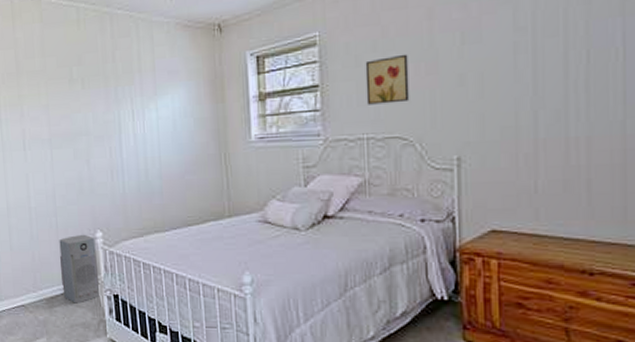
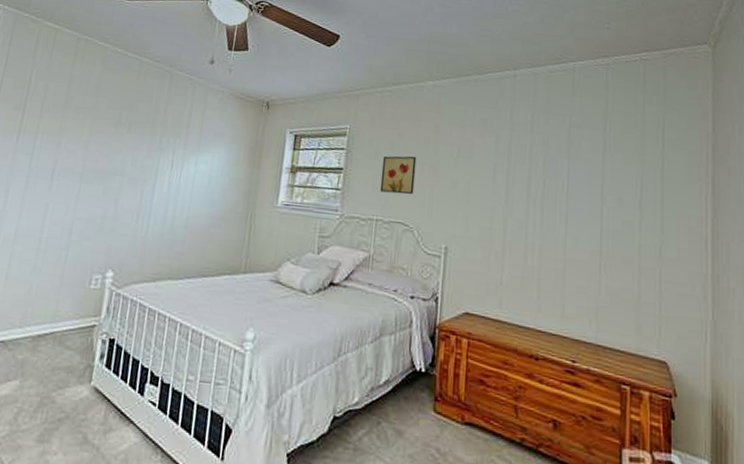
air purifier: present [59,234,100,304] -> none [52,271,104,345]

